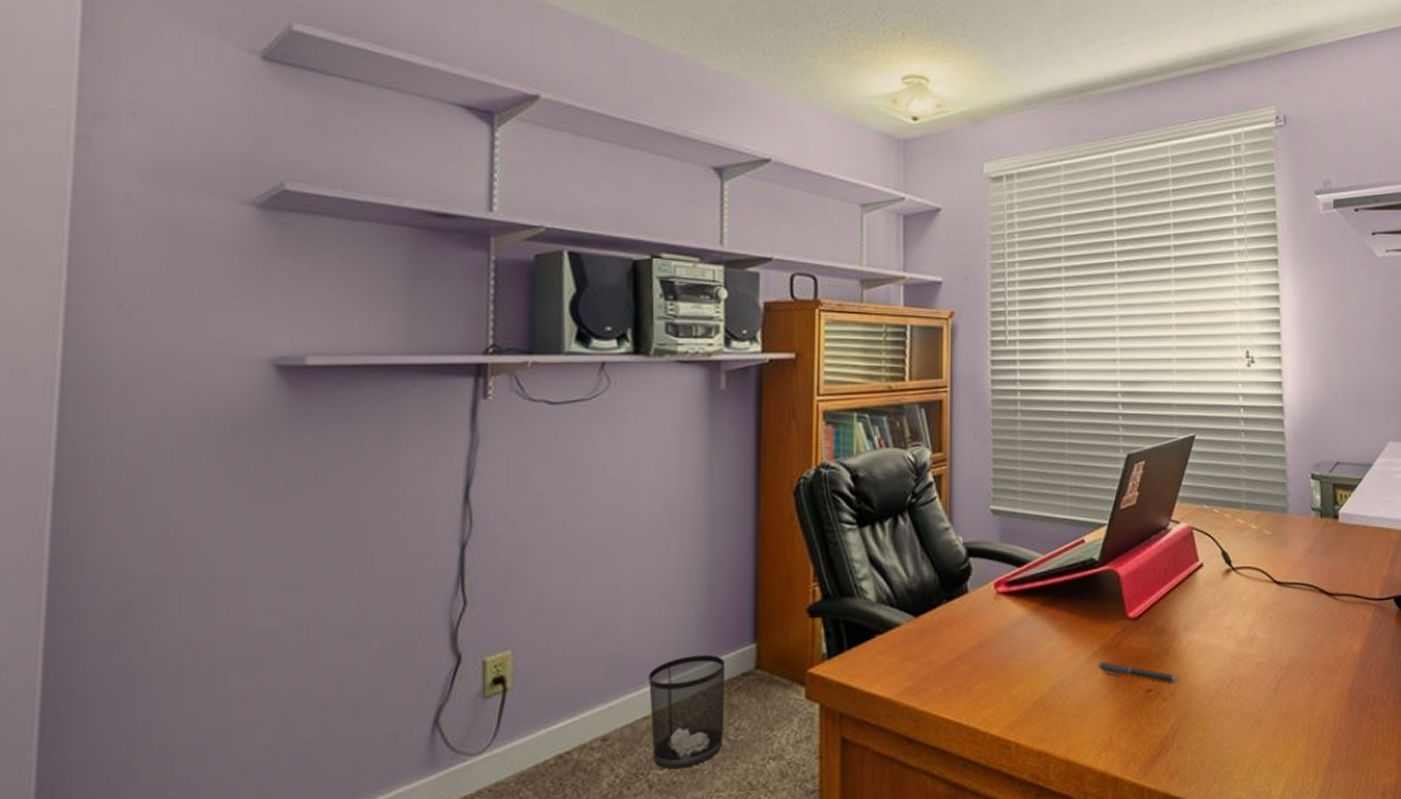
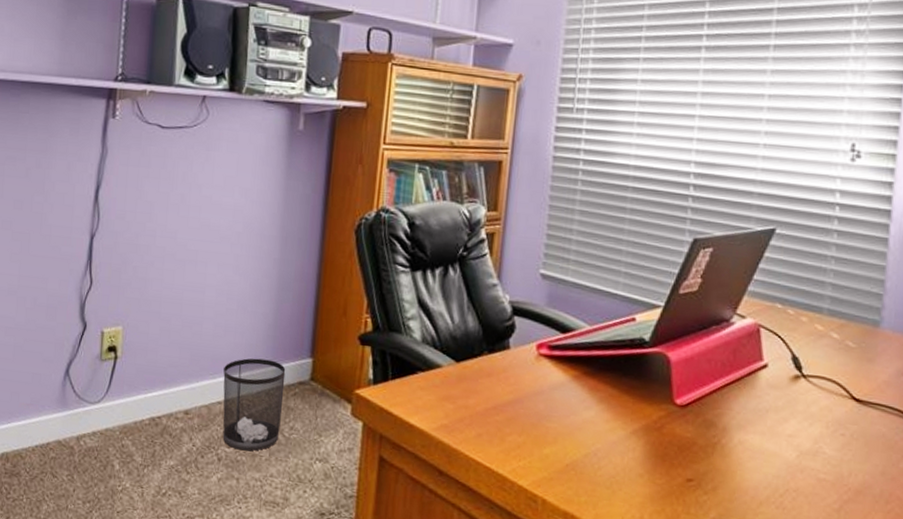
pen: present [1097,661,1182,683] -> none [635,440,728,479]

